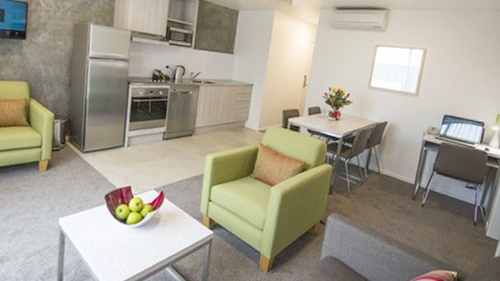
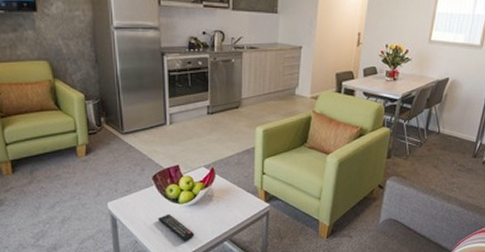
remote control: none [104,234,138,264] -> present [157,214,195,241]

